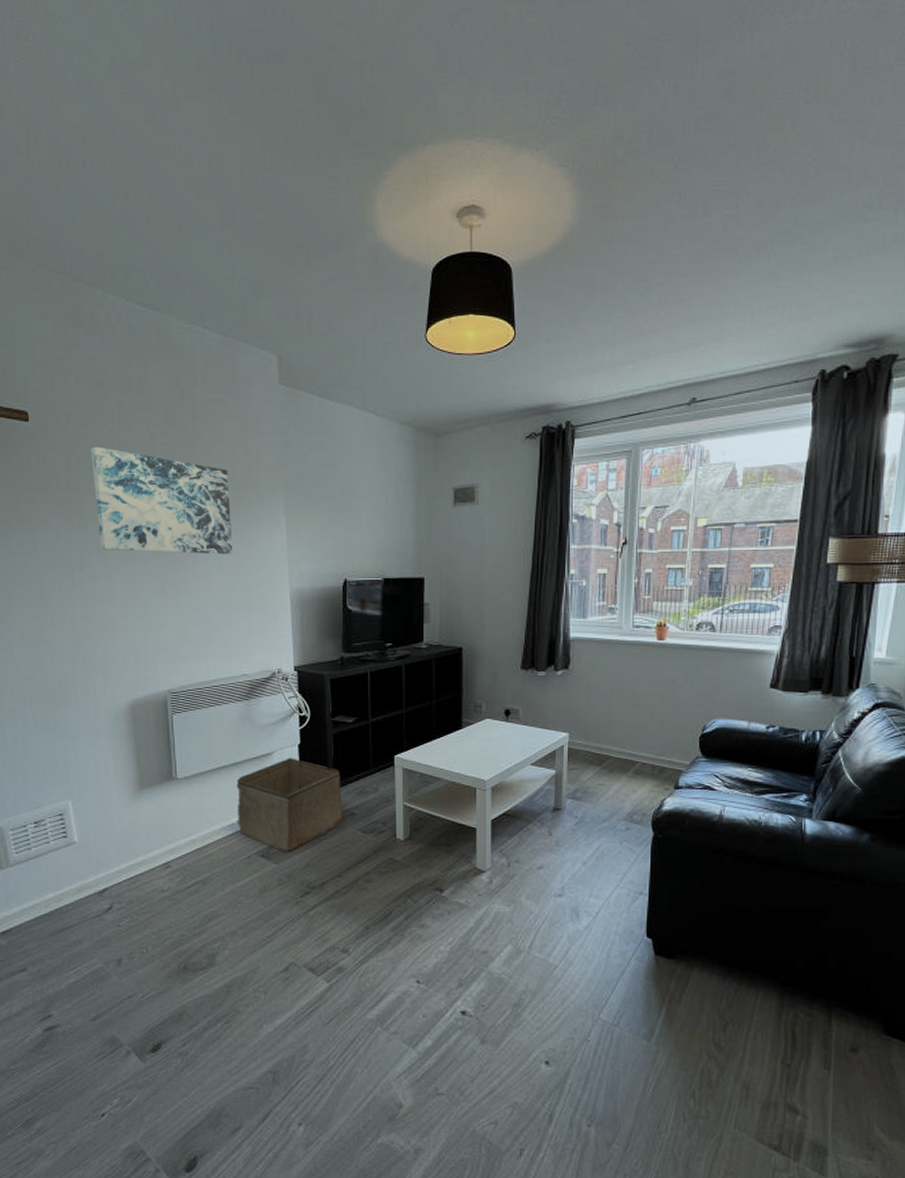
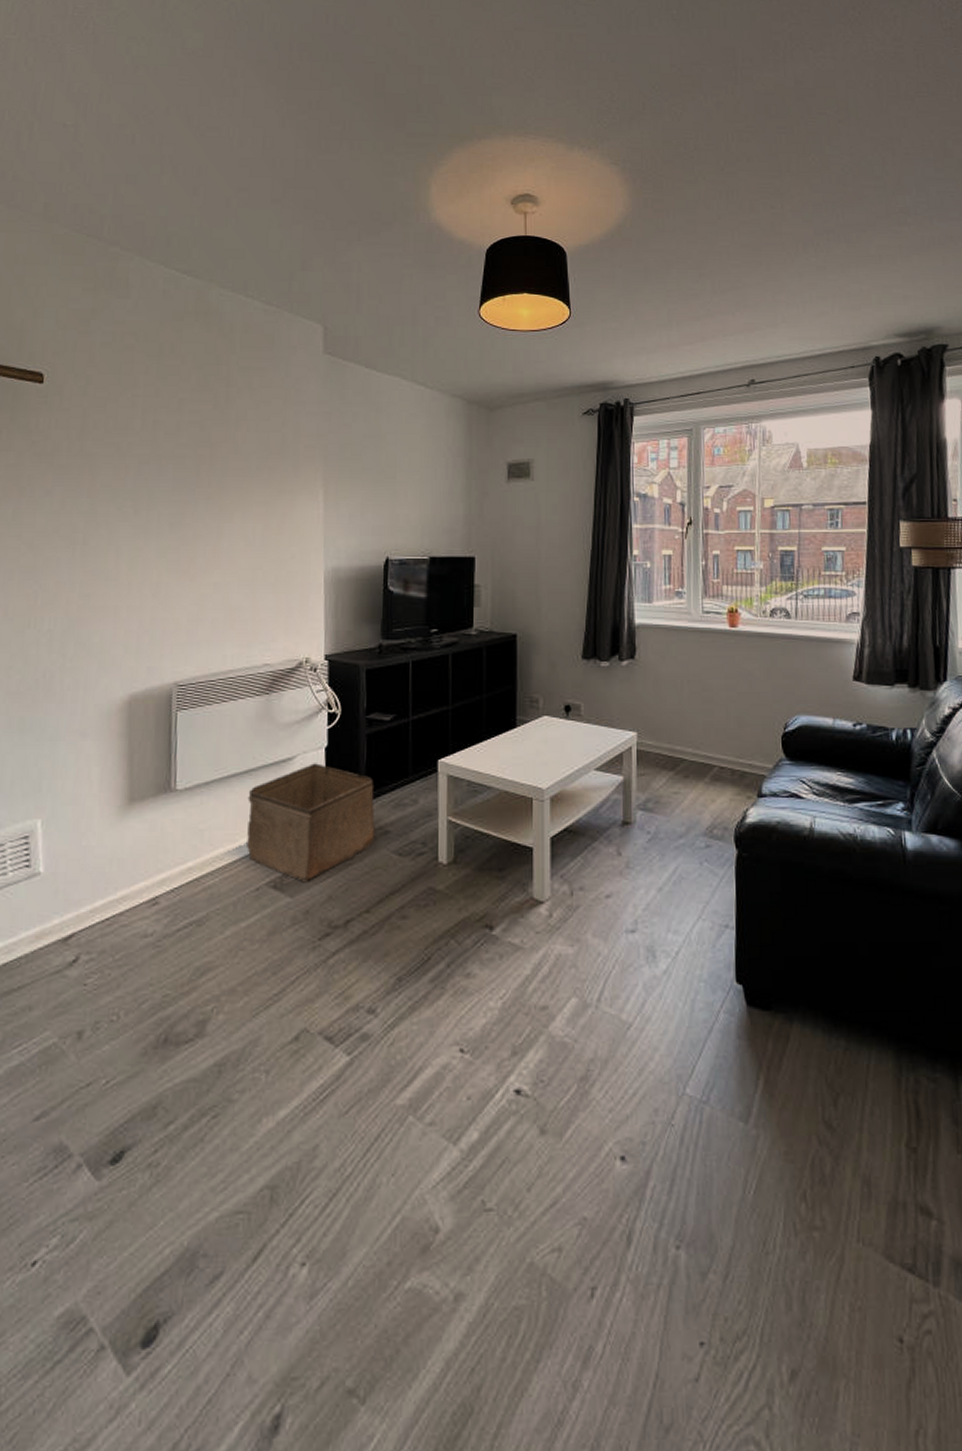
wall art: present [91,446,233,555] -> none [109,411,263,529]

